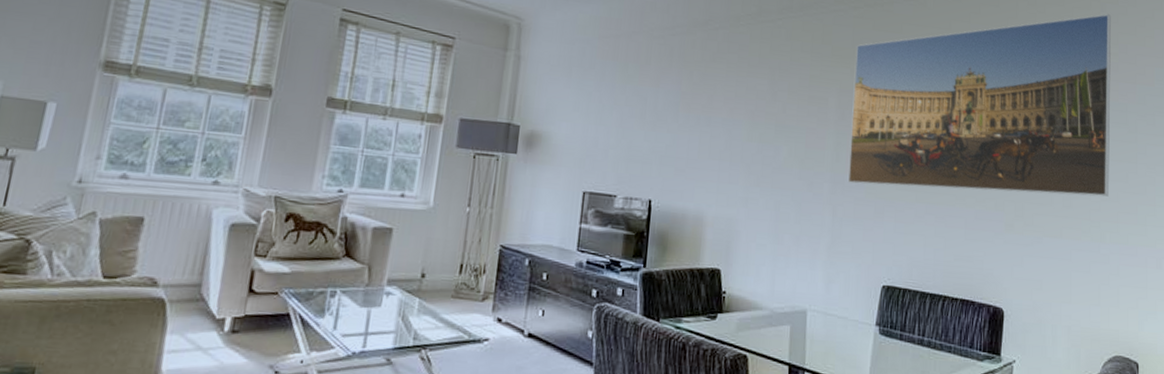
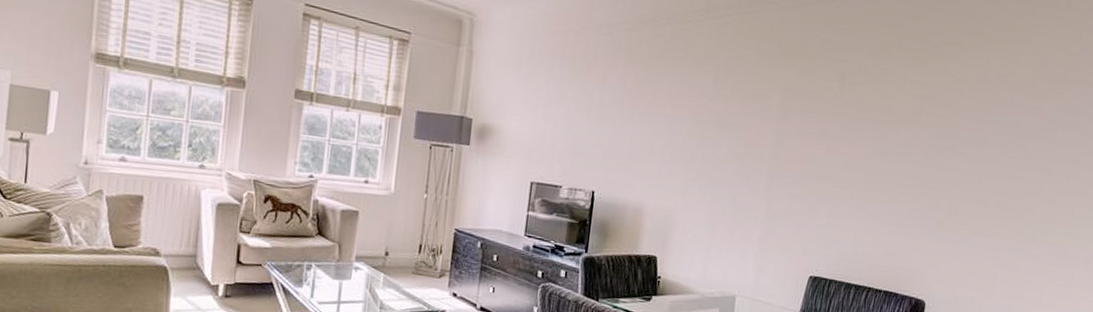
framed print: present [847,14,1111,197] -> none [784,11,1077,199]

